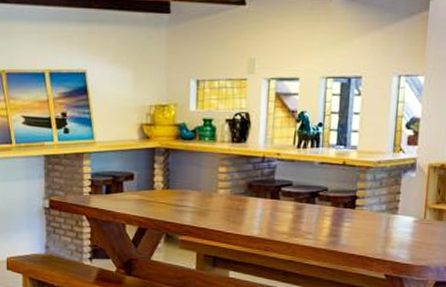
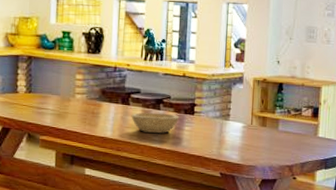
bowl: none [281,207,338,231] -> present [131,112,180,133]

